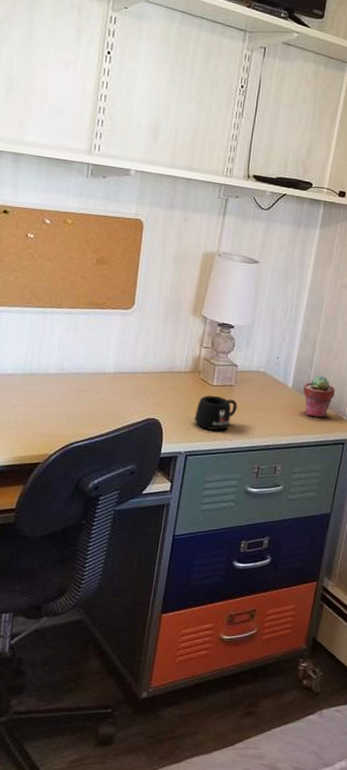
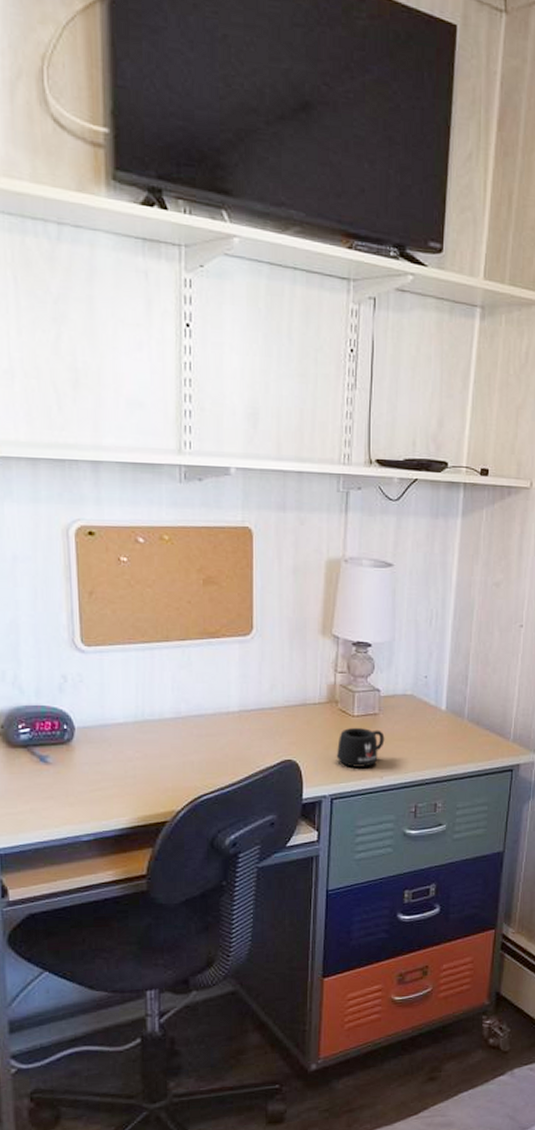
potted succulent: present [303,375,335,418] -> none [460,692,496,743]

